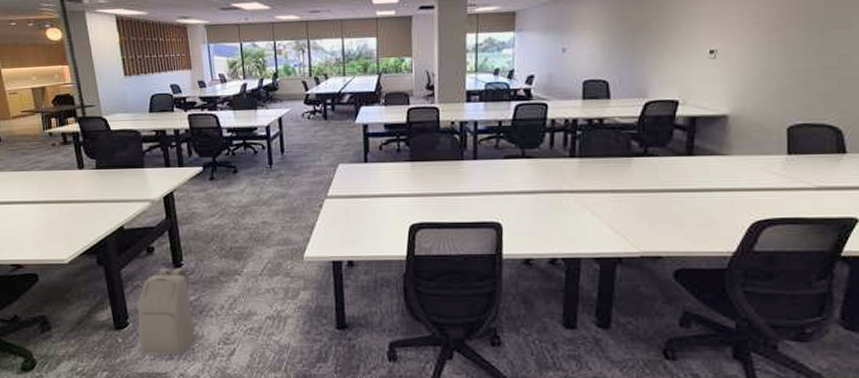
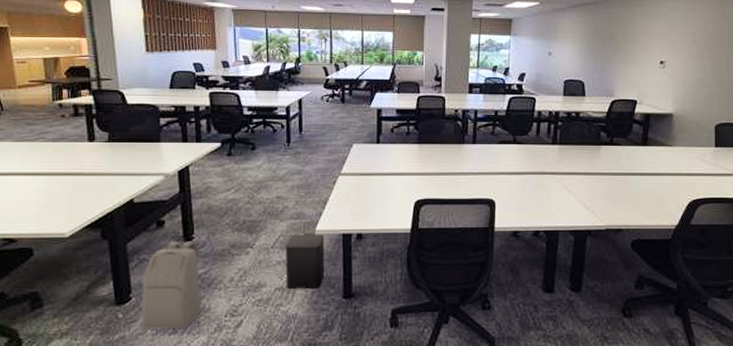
pedal bin: none [274,259,316,320] -> present [285,232,325,291]

